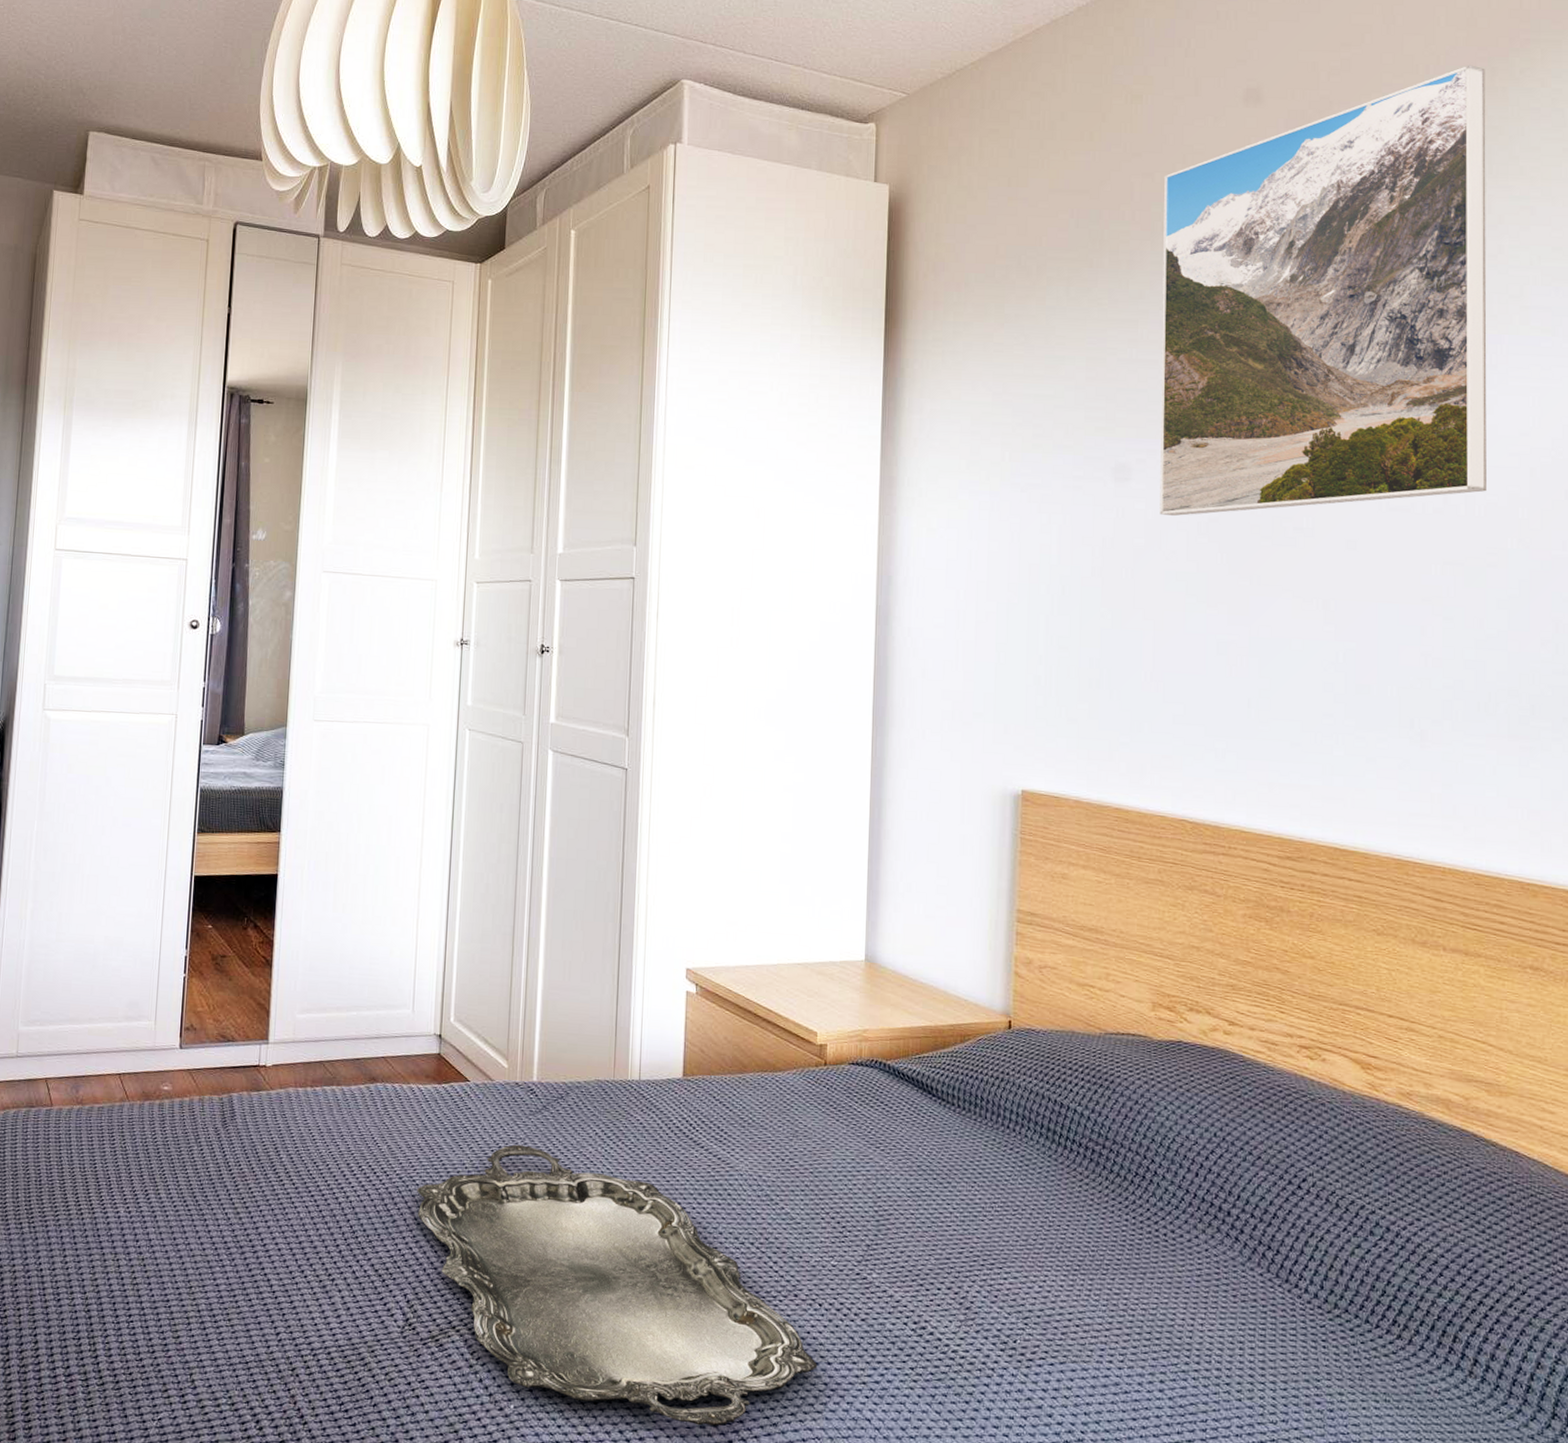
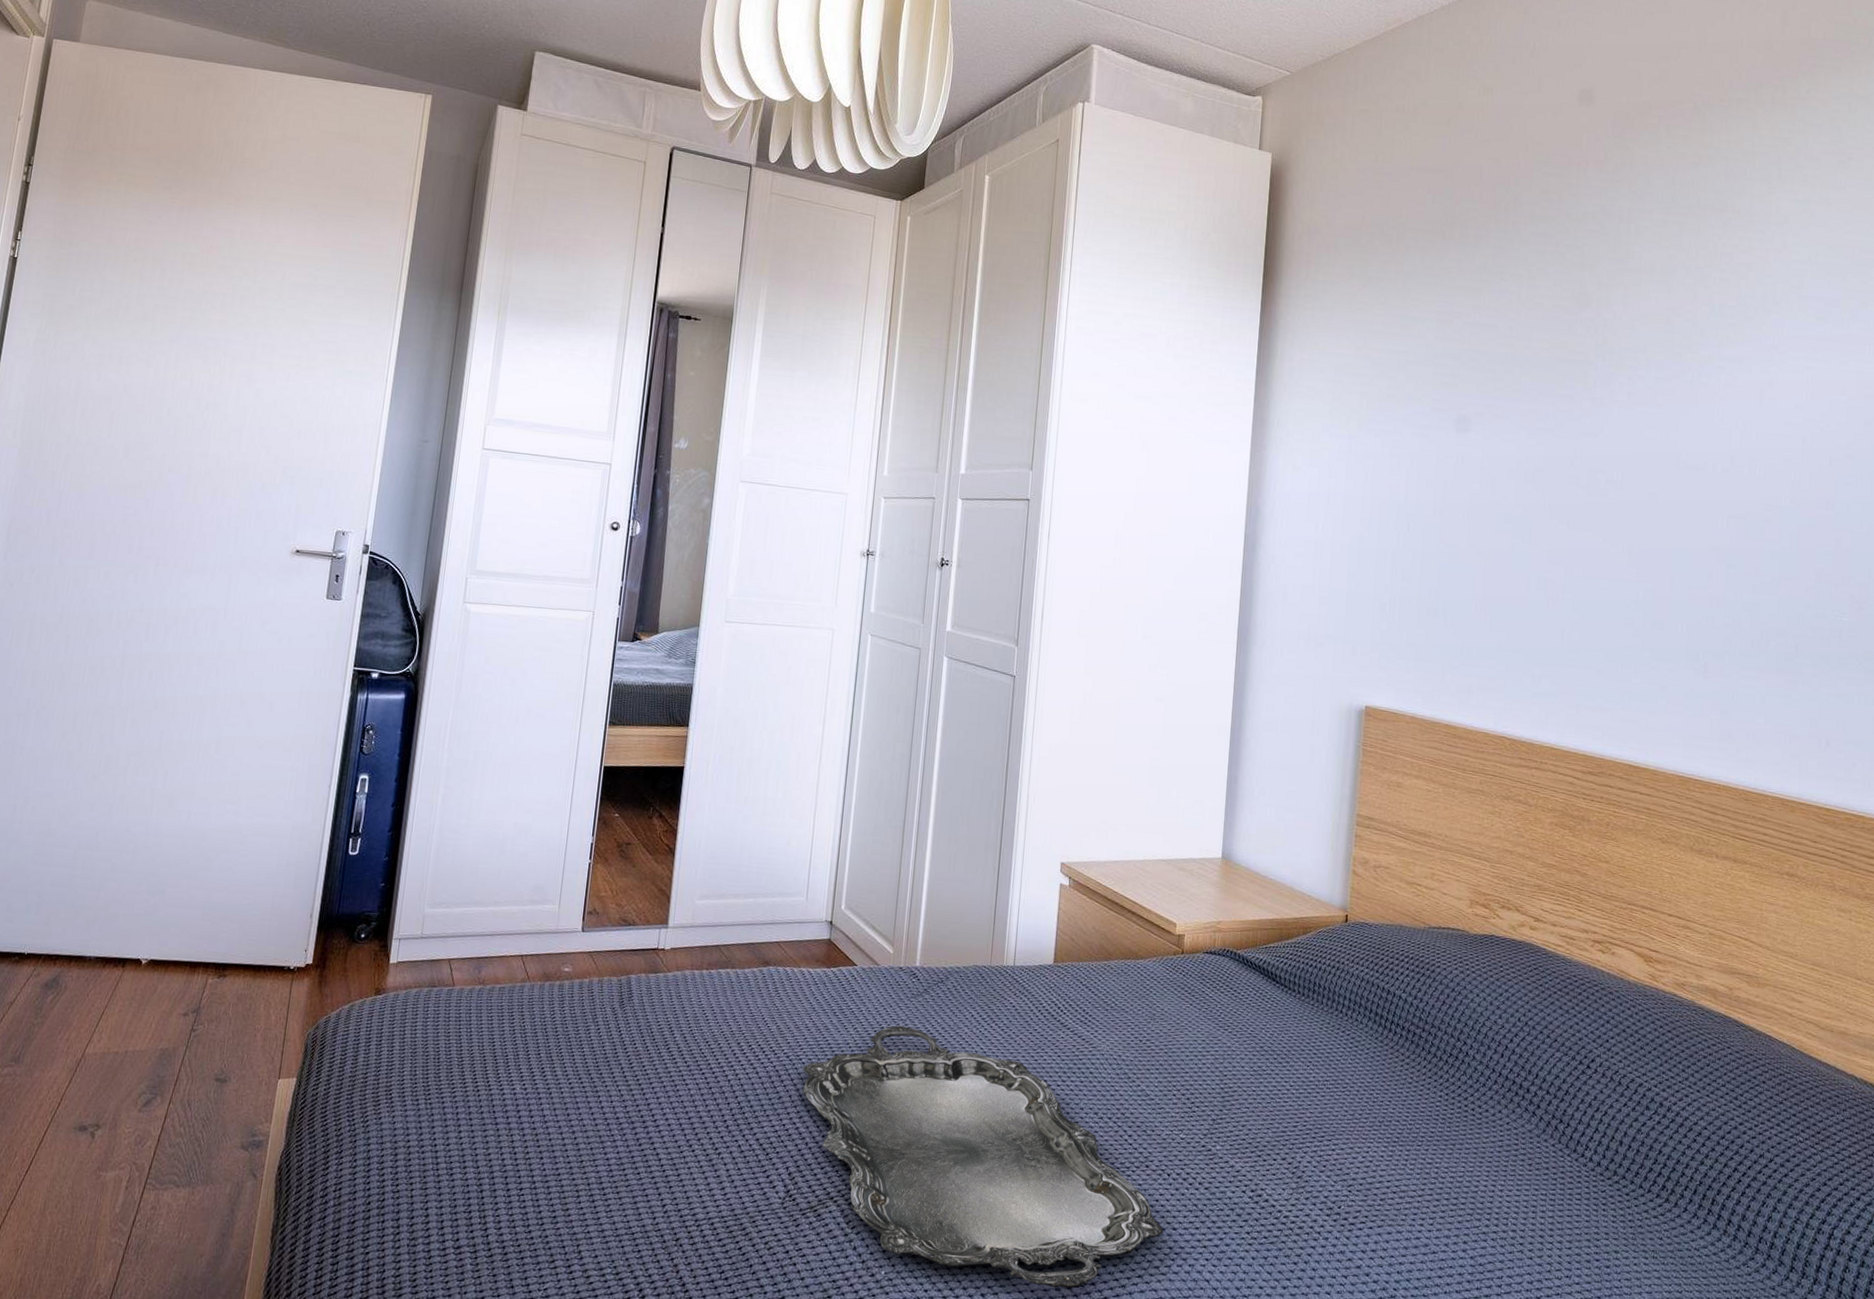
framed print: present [1159,65,1487,516] -> none [1493,83,1778,465]

